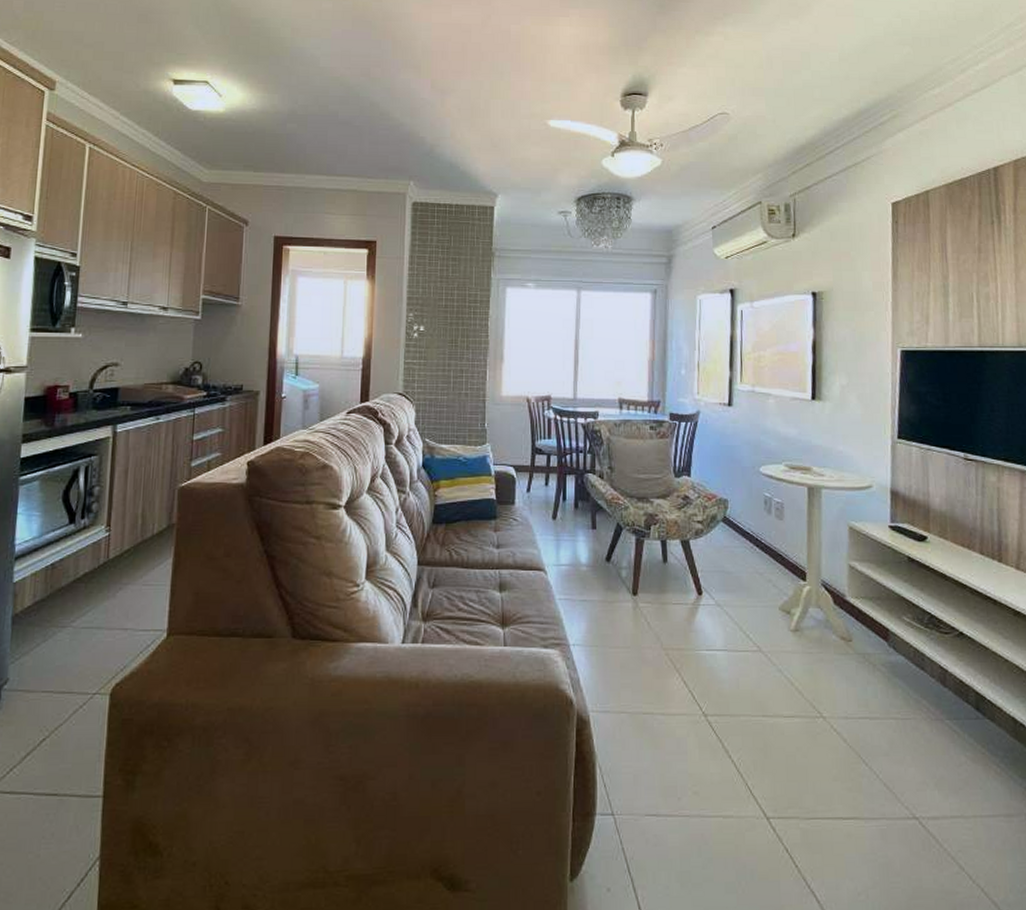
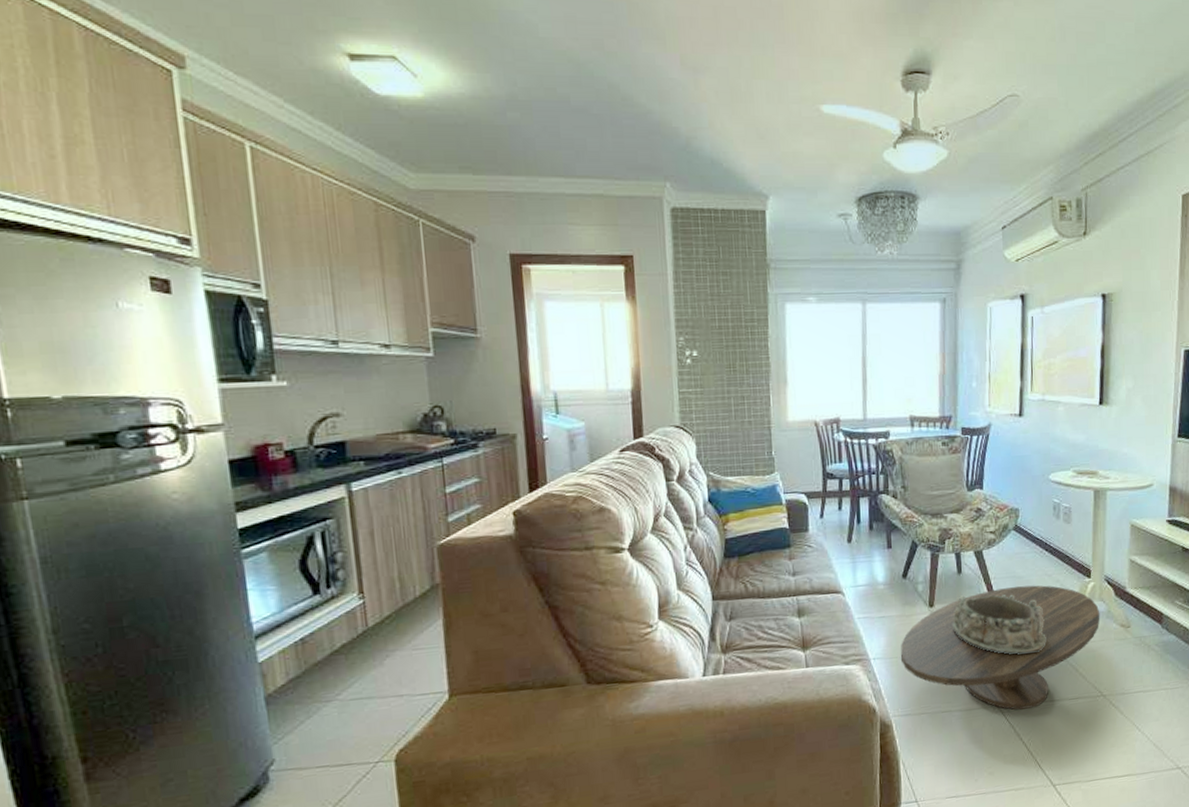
coffee table: none [601,583,818,722] -> present [900,585,1100,710]
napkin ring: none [657,586,758,659] -> present [953,595,1047,655]

